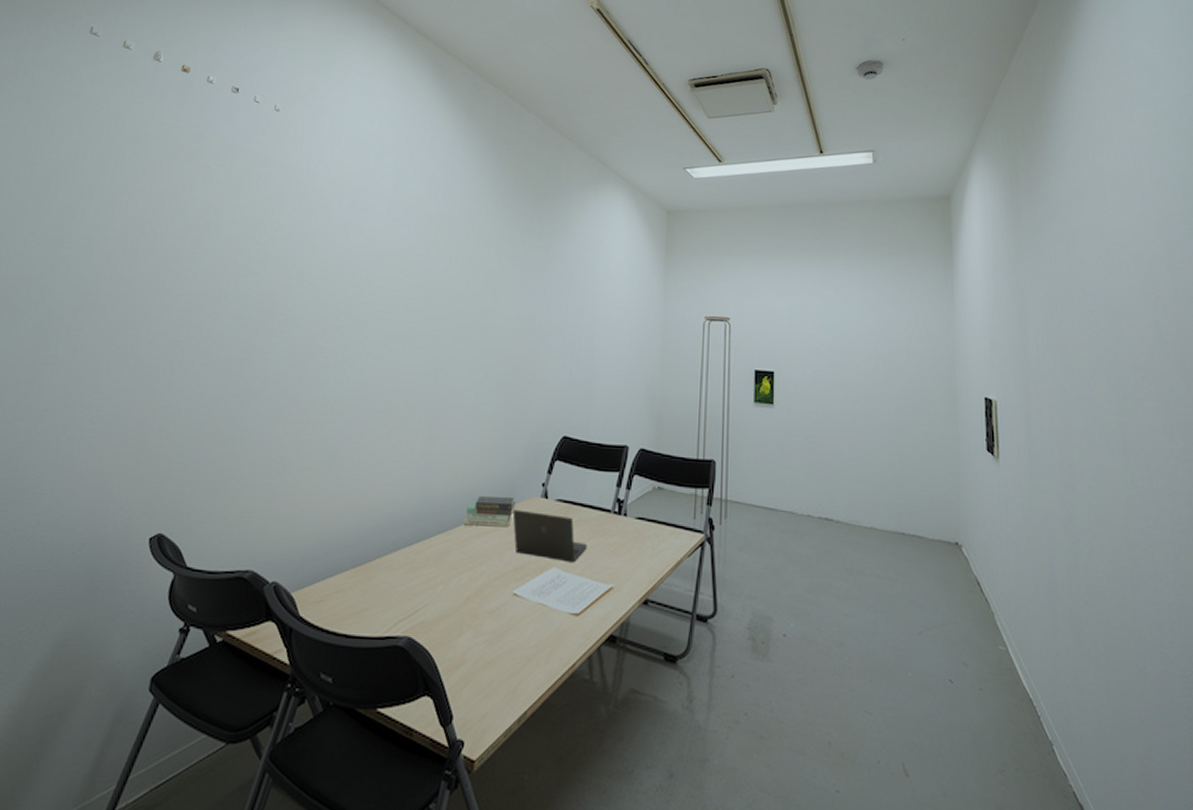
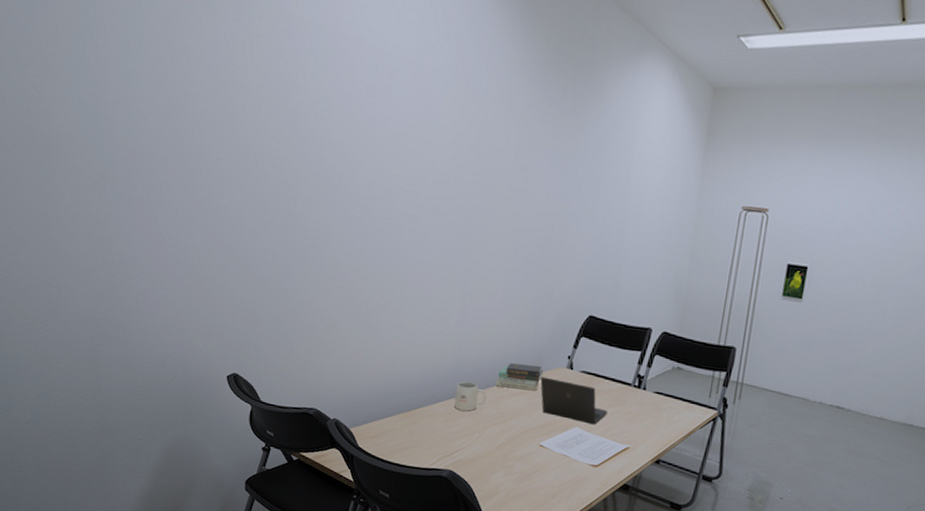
mug: none [416,521,453,560] -> present [455,381,486,412]

